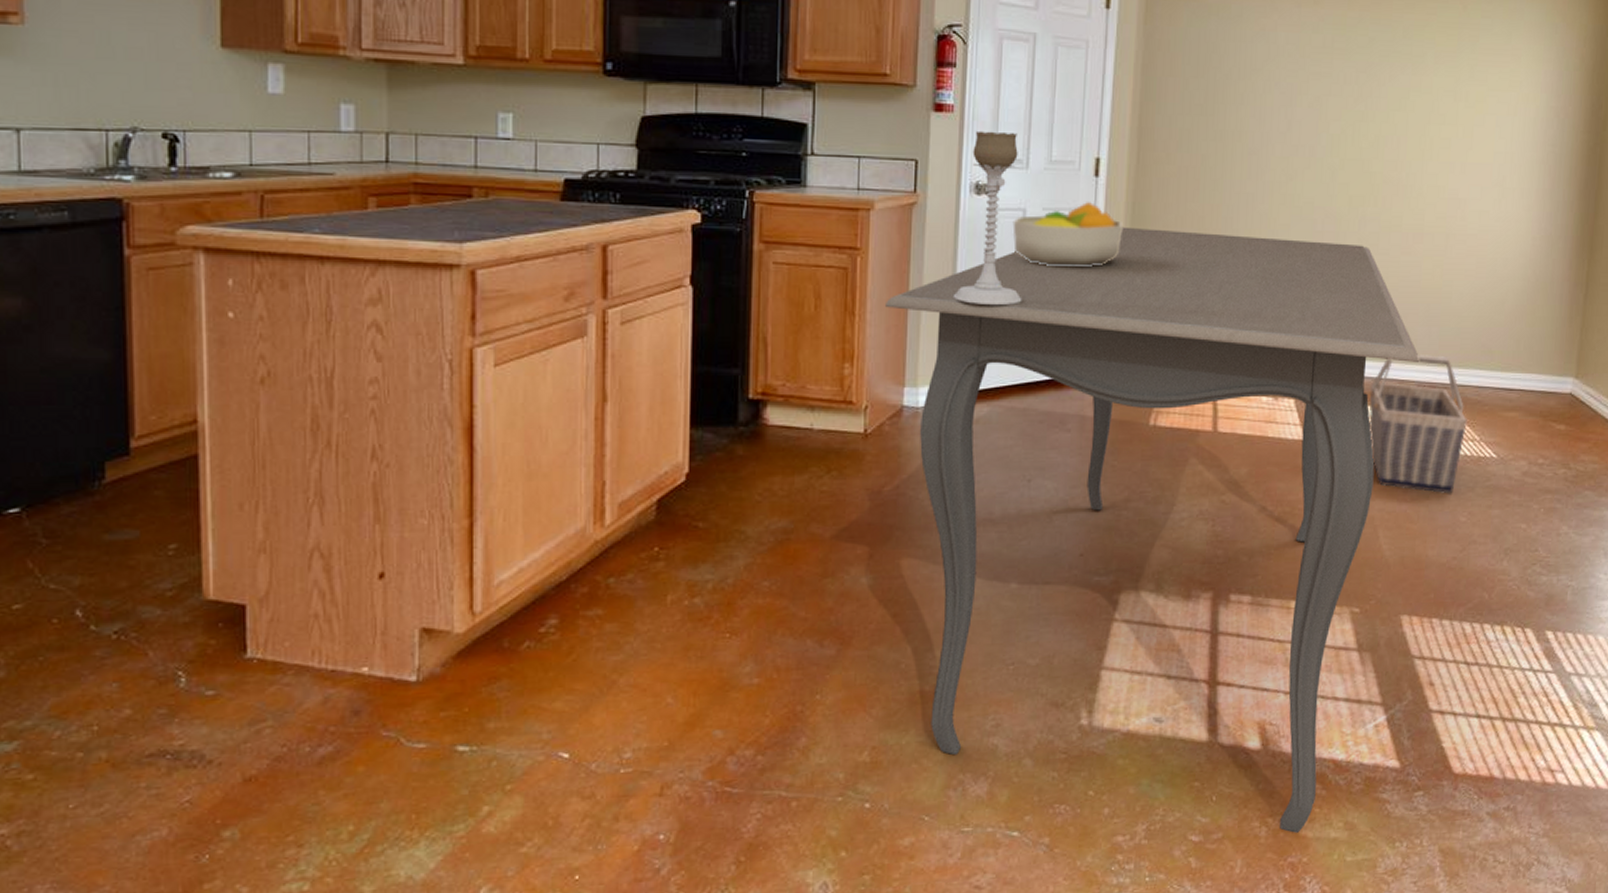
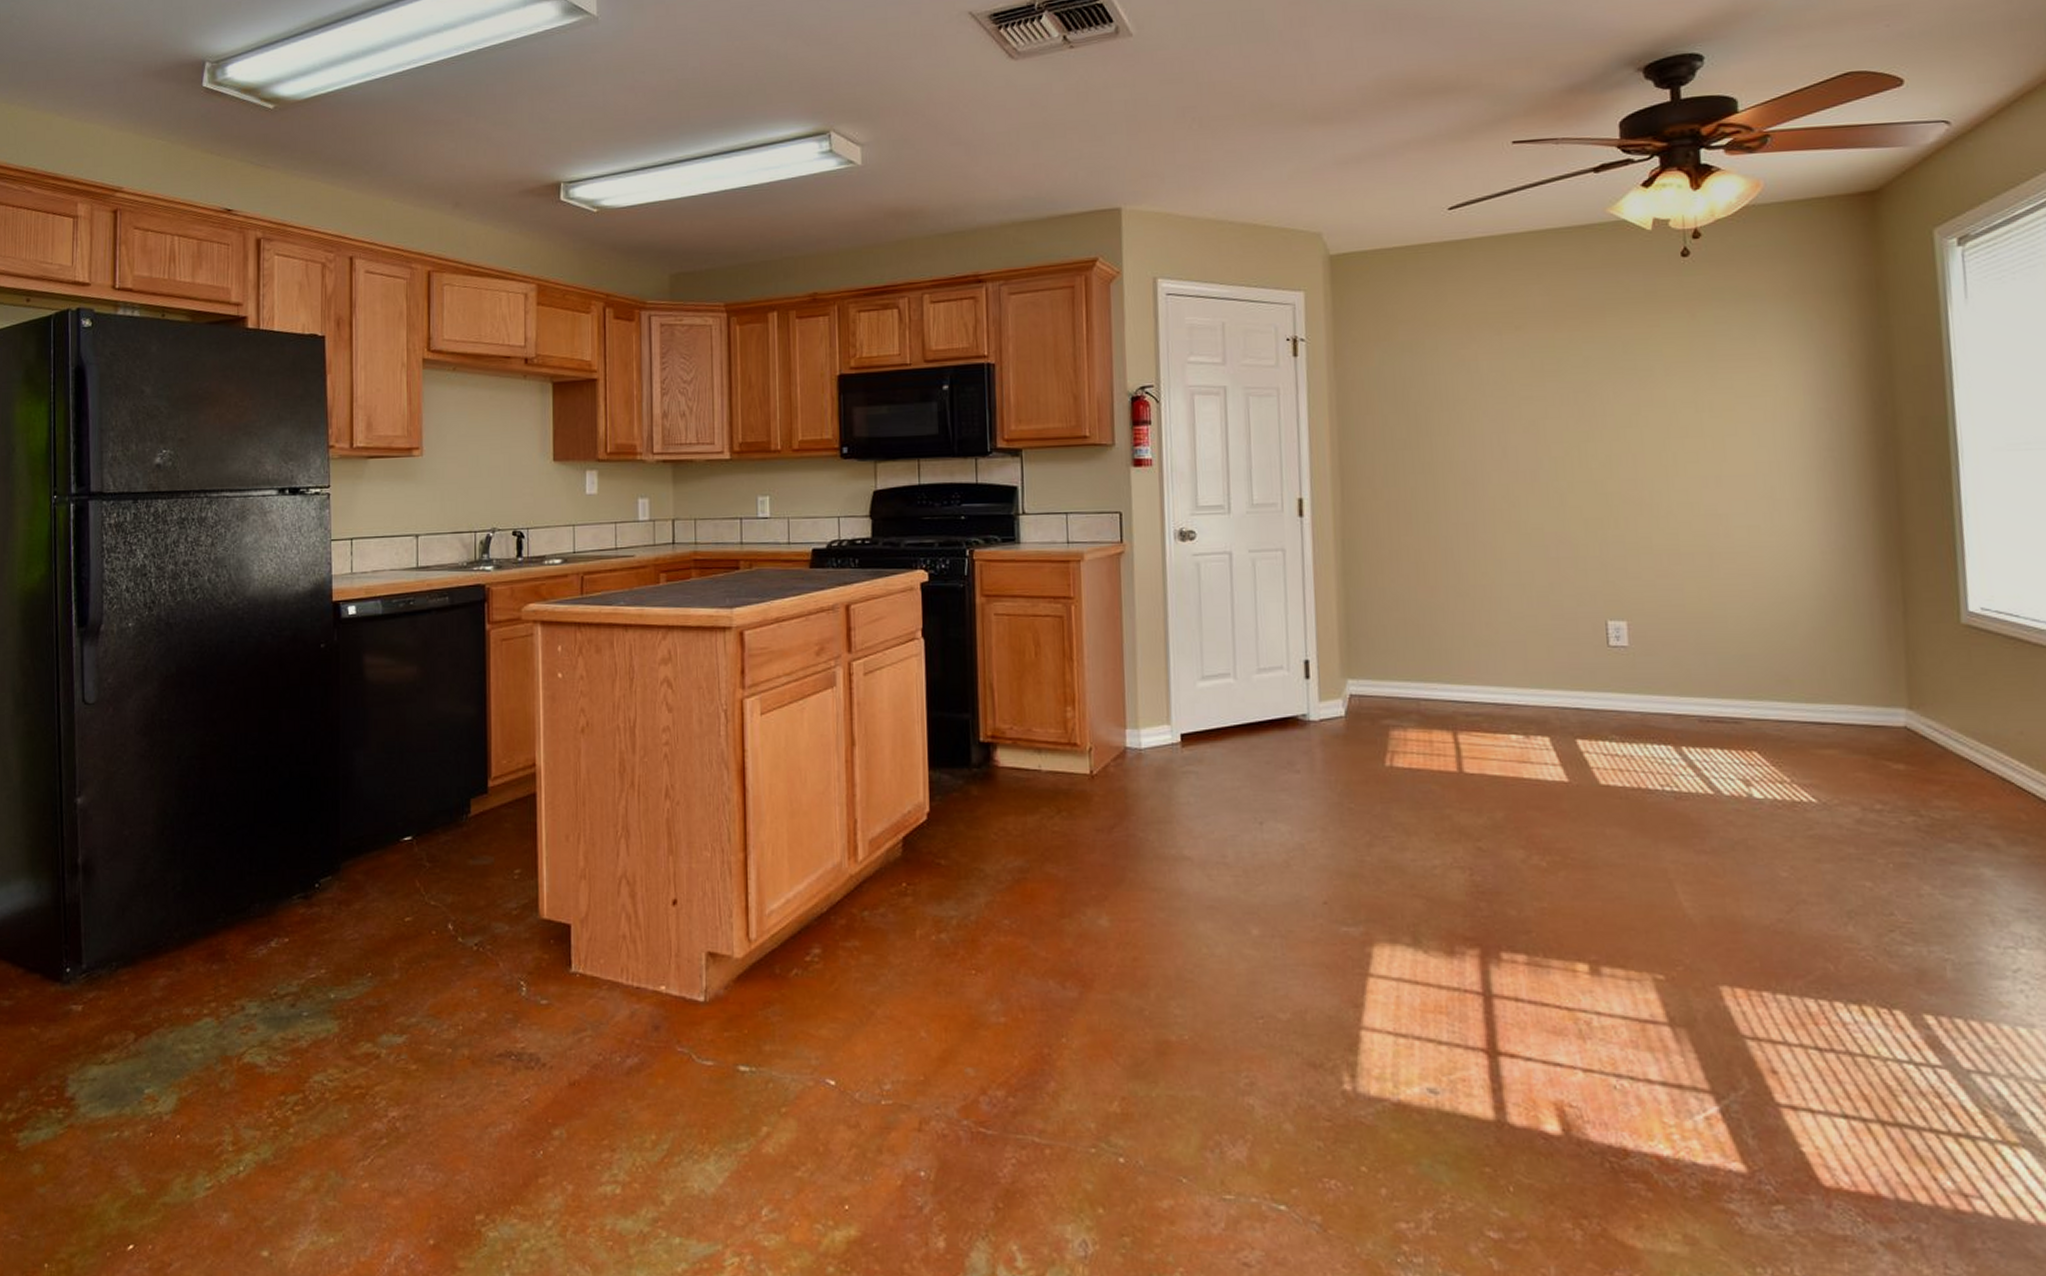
dining table: present [886,226,1420,833] -> none [1102,564,1698,1241]
candle holder: present [952,130,1022,306] -> none [1166,480,1237,648]
fruit bowl: present [1012,202,1122,268] -> none [1219,542,1334,607]
basket: present [1368,355,1467,494] -> none [1639,686,1771,845]

